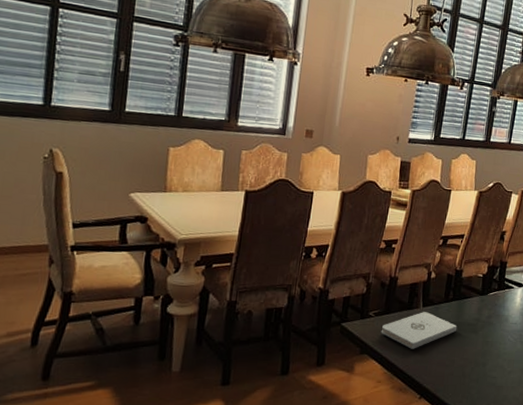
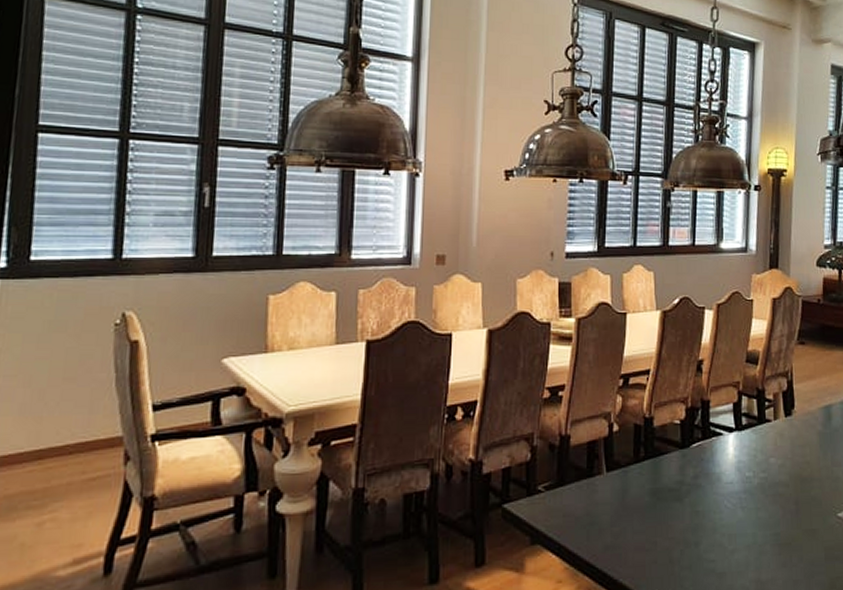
notepad: present [381,312,458,349] -> none [555,478,655,532]

